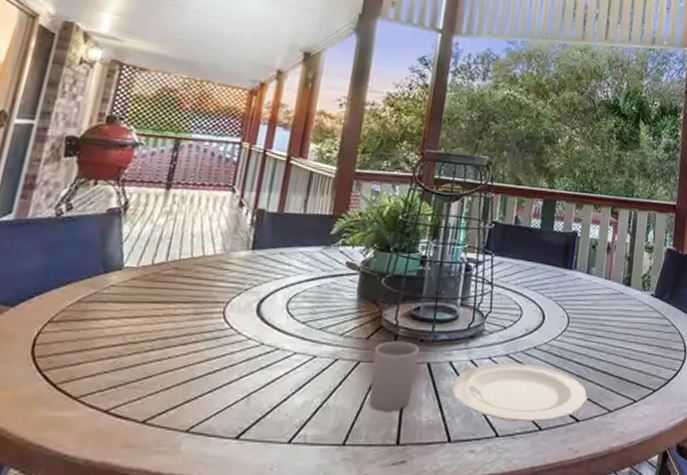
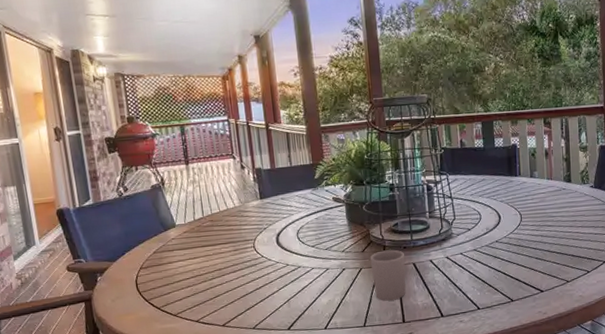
plate: present [450,362,588,422] -> none [435,254,547,298]

